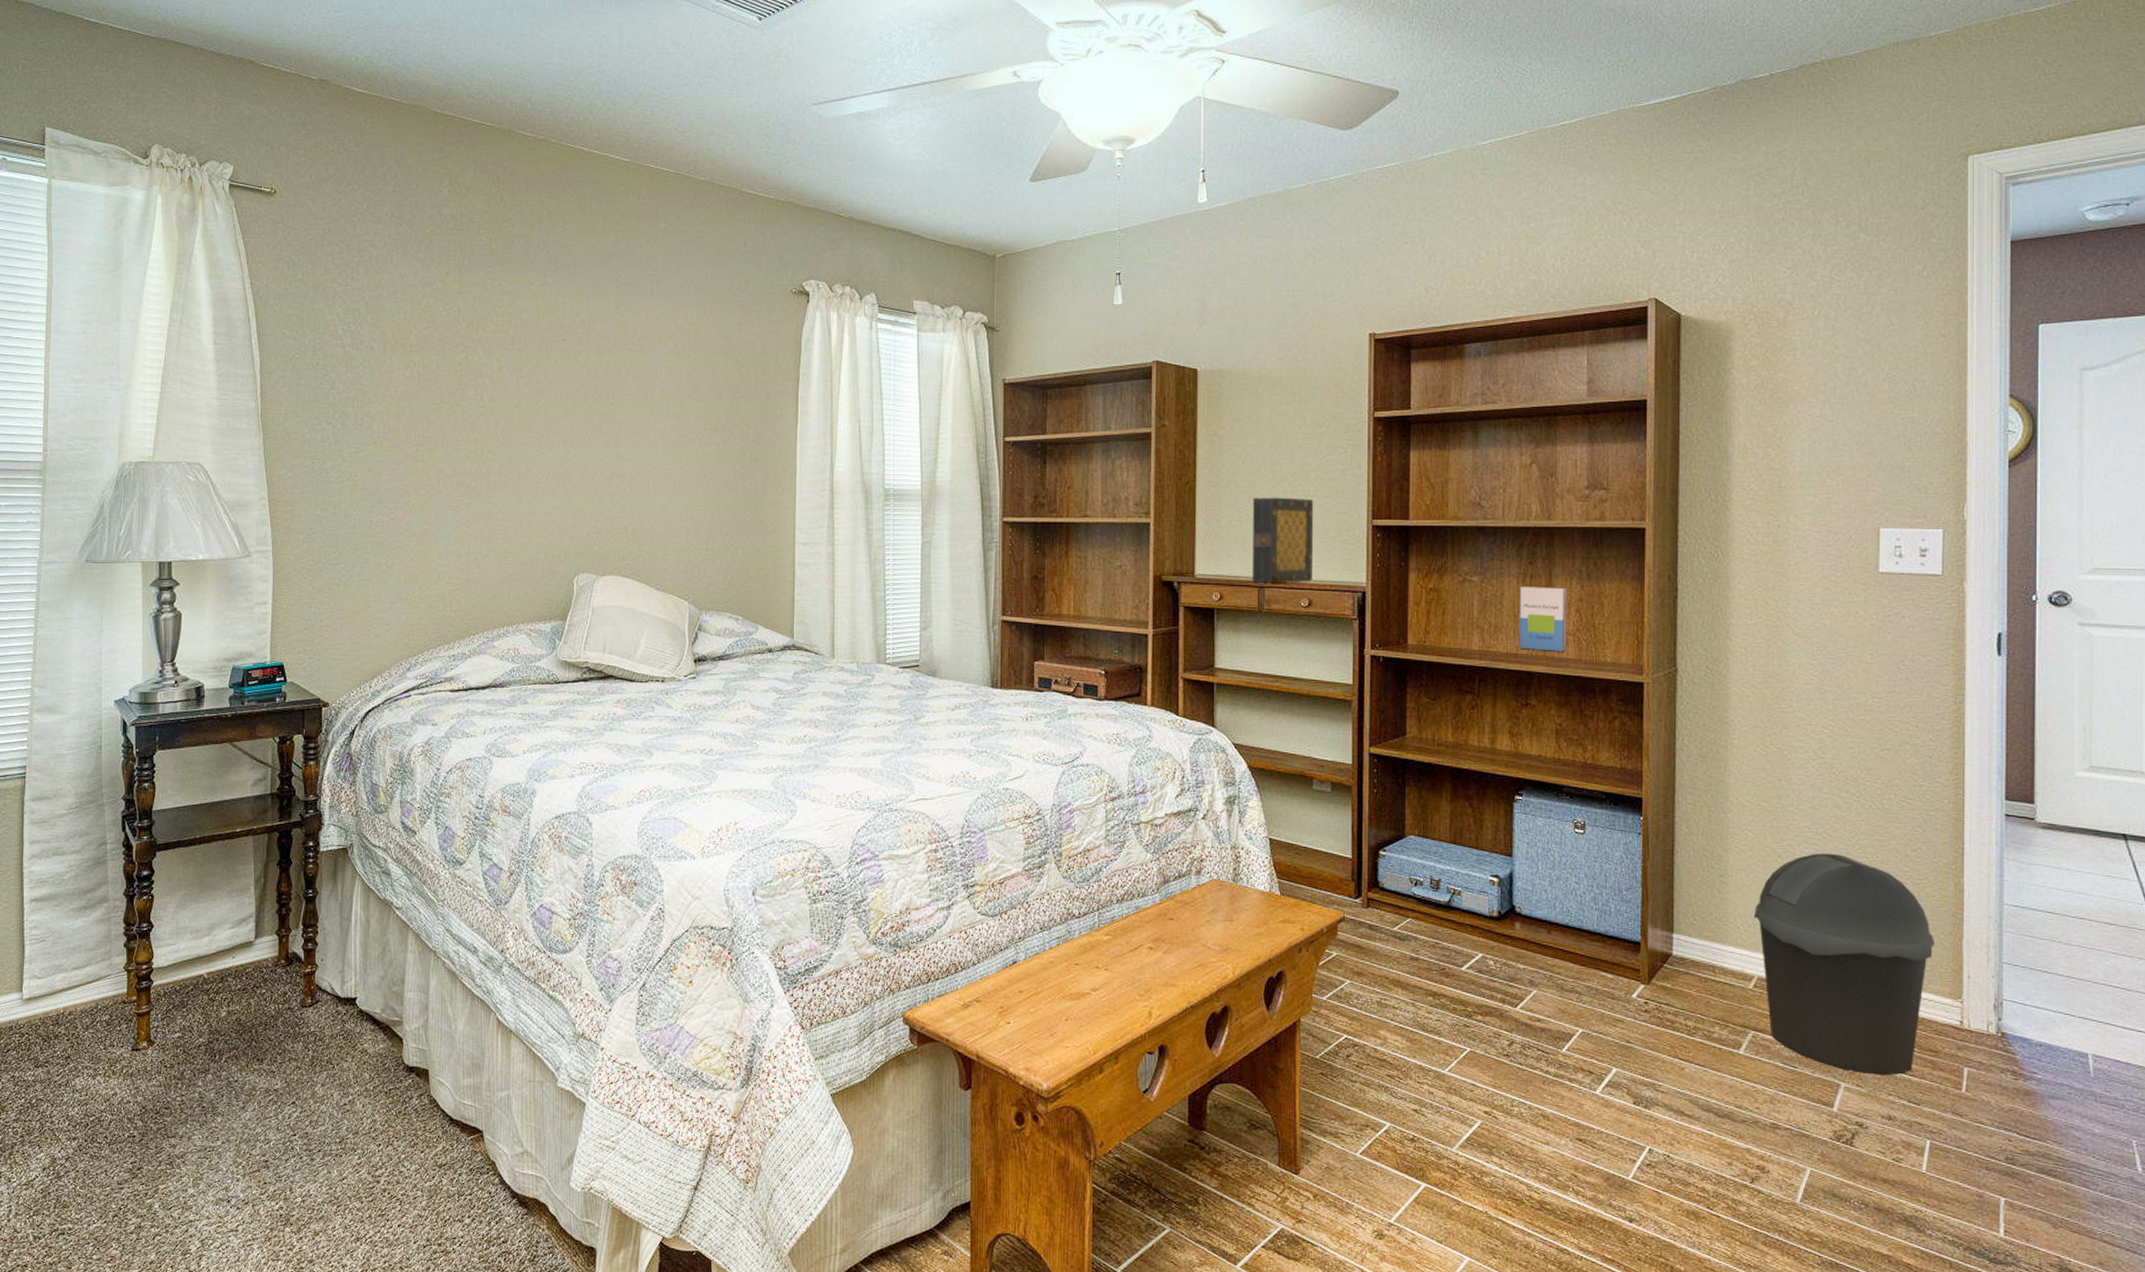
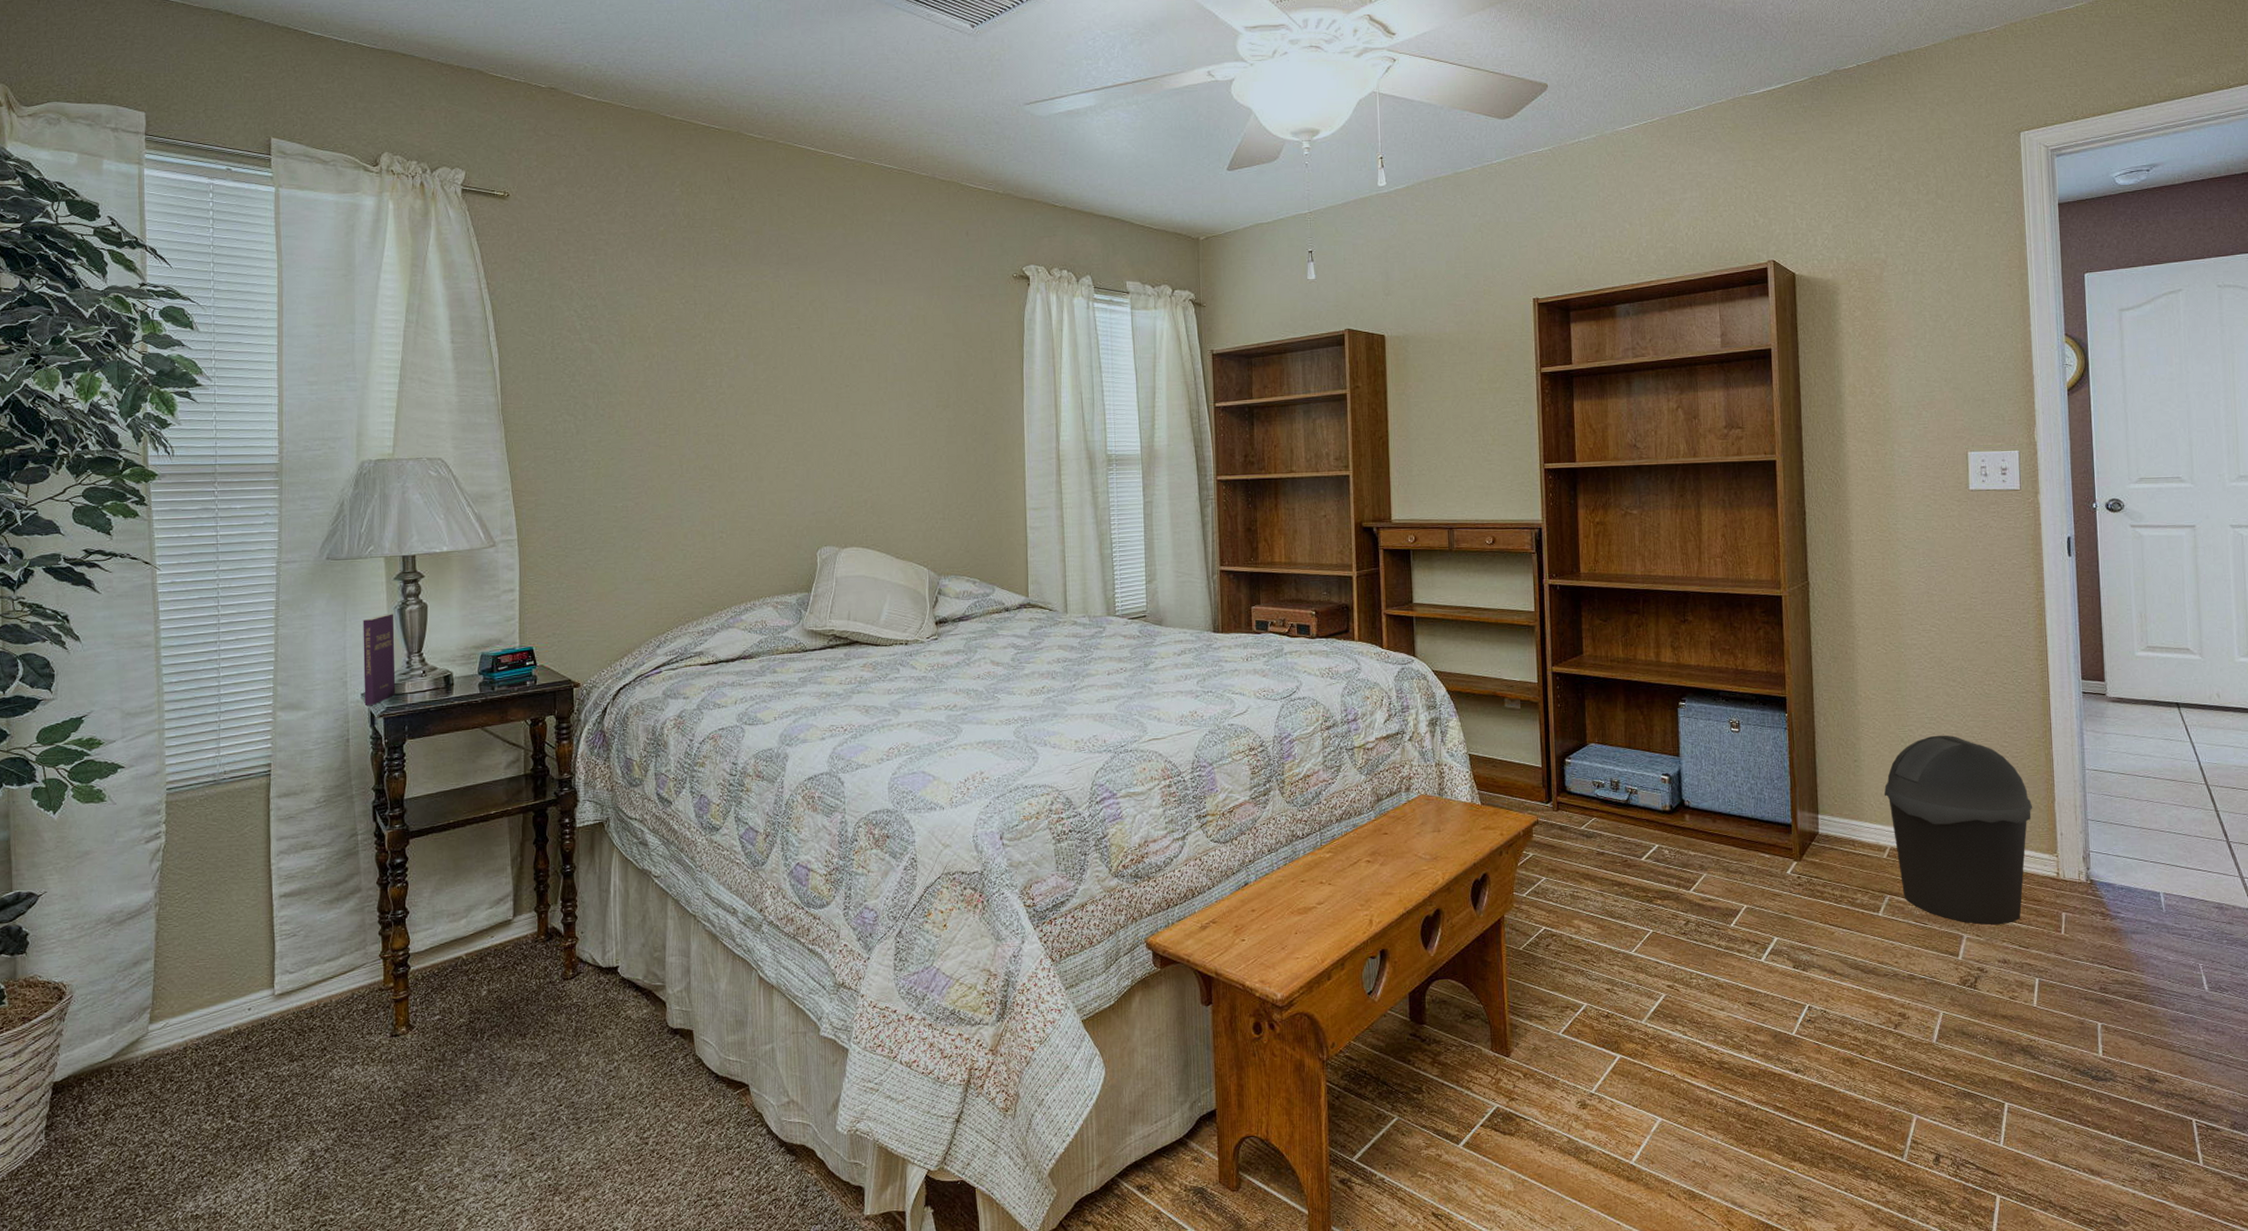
book: none [117,620,149,713] -> present [363,614,396,705]
decorative box: present [1251,497,1314,584] -> none [1440,447,1495,525]
book: present [1518,587,1567,652] -> none [1673,516,1716,573]

